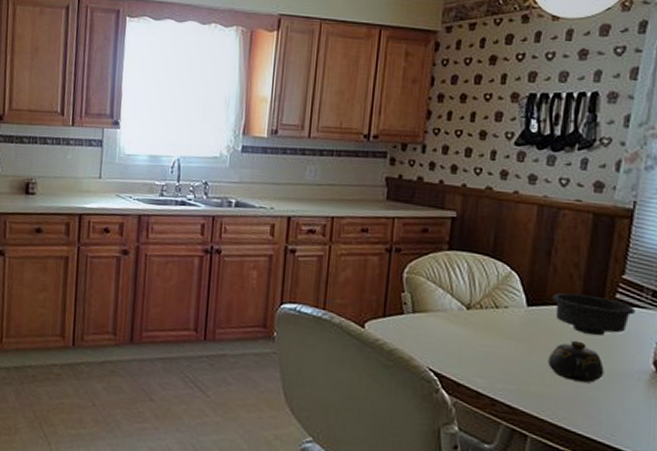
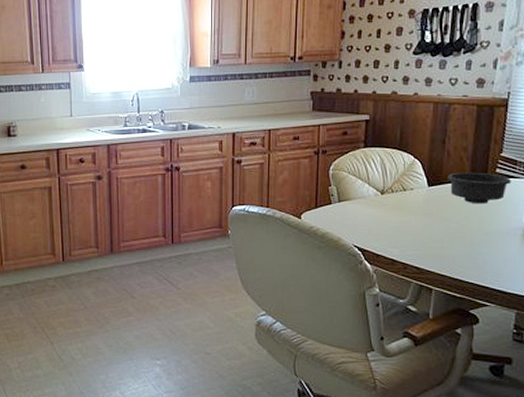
teapot: present [548,340,604,383] -> none [446,209,489,242]

